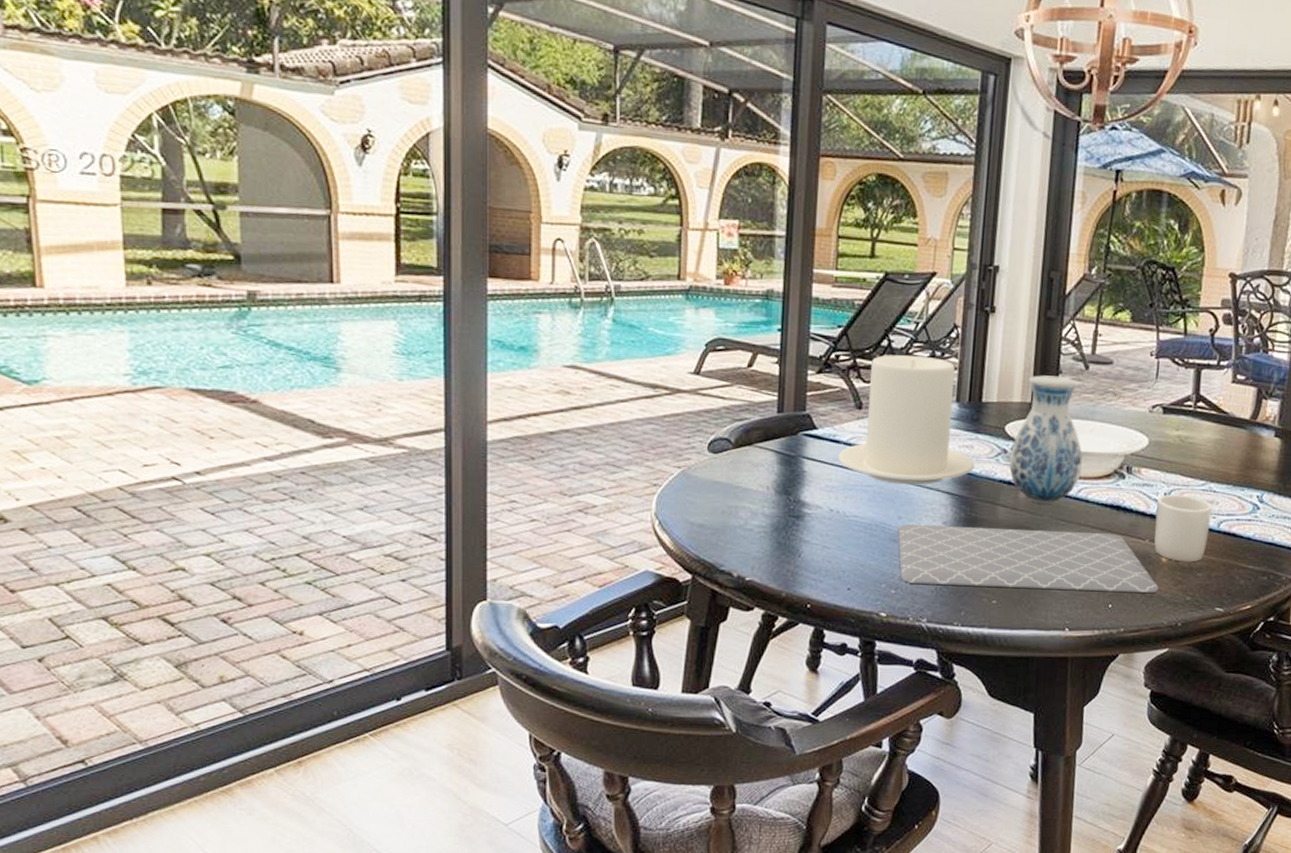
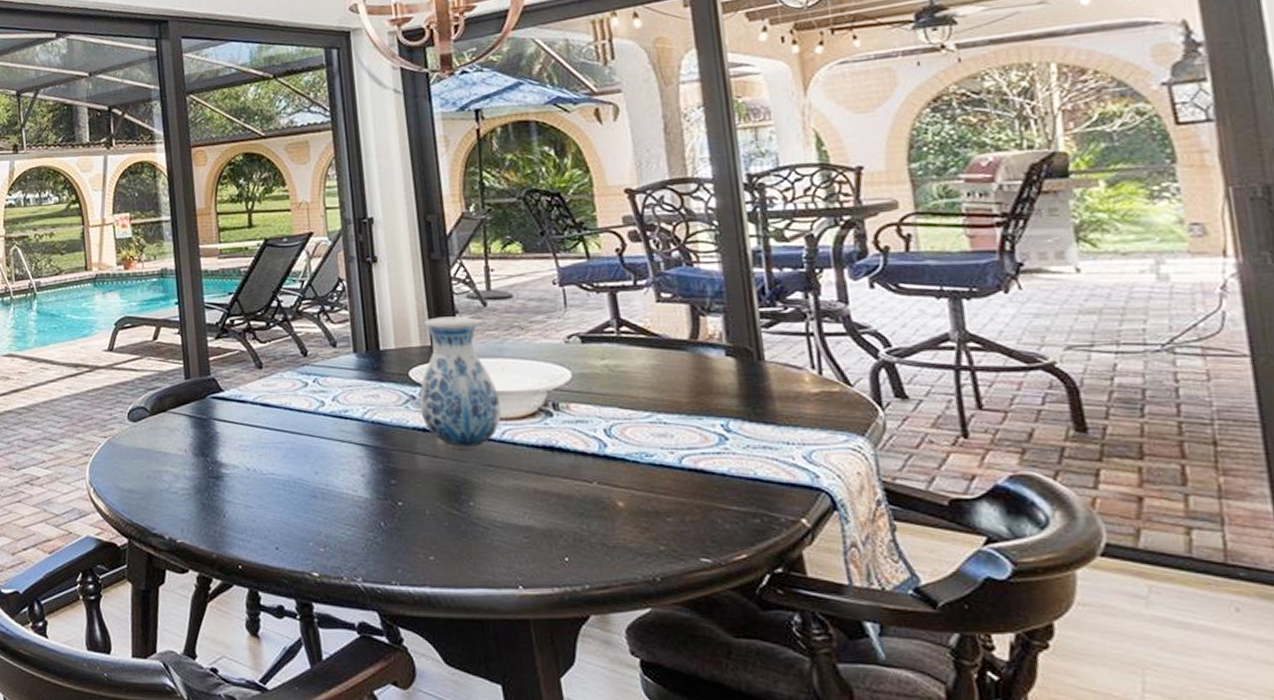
candle: present [837,355,975,485] -> none [246,312,385,439]
placemat: present [897,524,1159,594] -> none [316,477,623,544]
mug: present [1154,494,1213,562] -> none [597,429,671,506]

